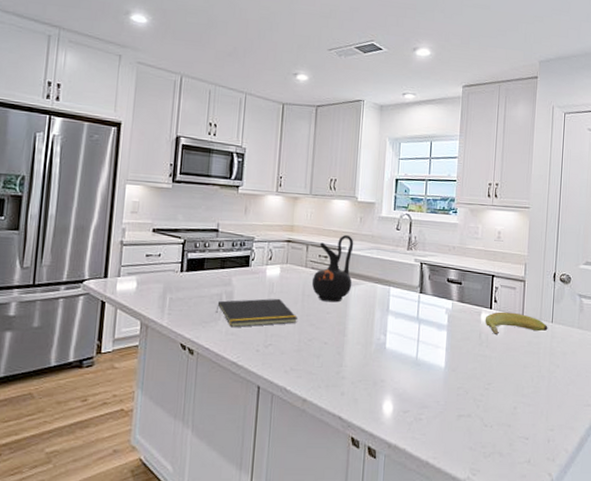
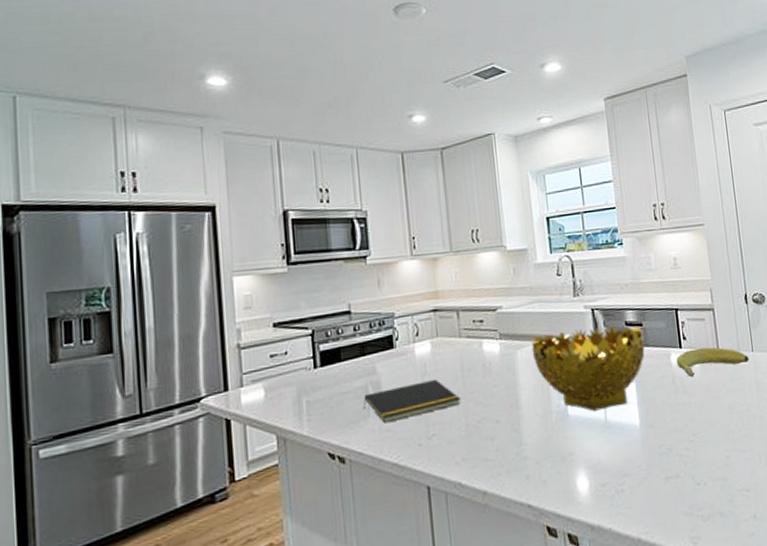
ceramic jug: present [311,234,354,303] -> none [469,291,517,374]
decorative bowl: none [364,277,461,349] -> present [531,325,645,411]

